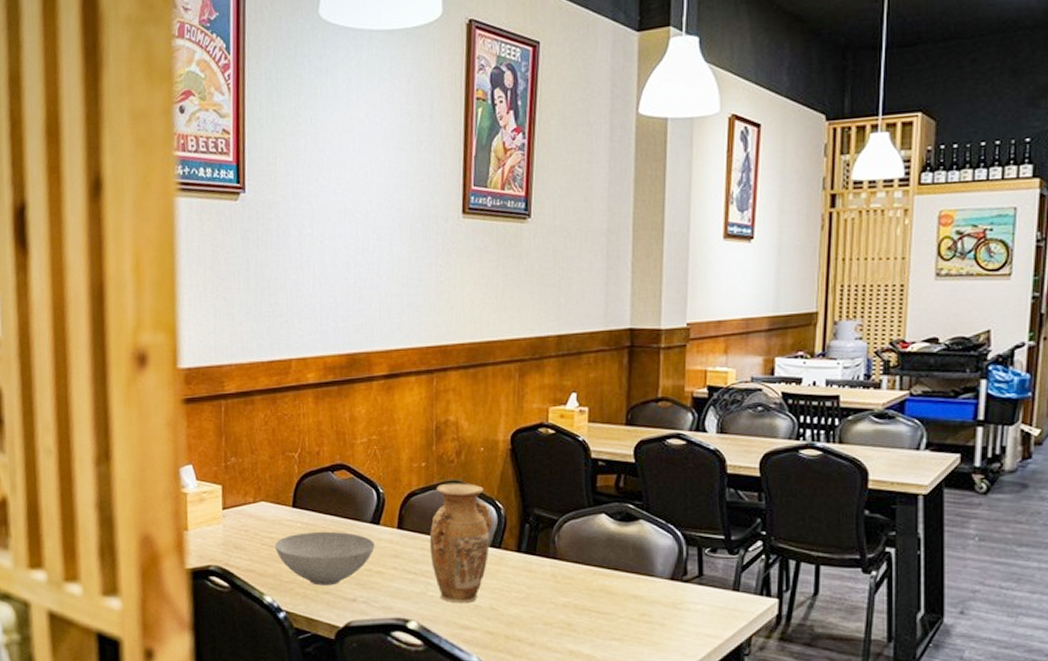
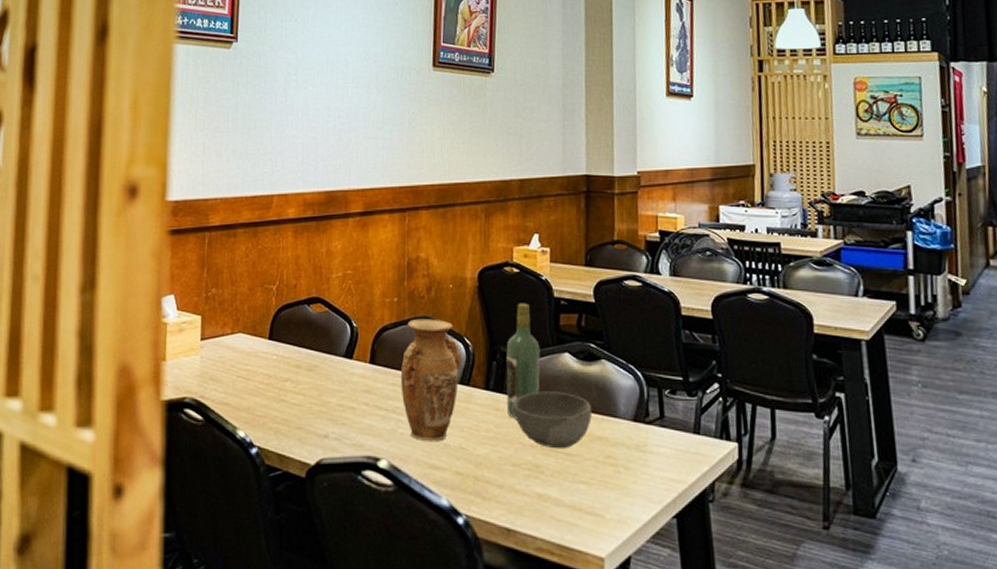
bowl: present [274,531,375,586] -> none [249,364,347,421]
wine bottle: none [539,465,576,580] -> present [506,303,541,419]
bowl: none [546,552,627,608] -> present [513,391,592,449]

